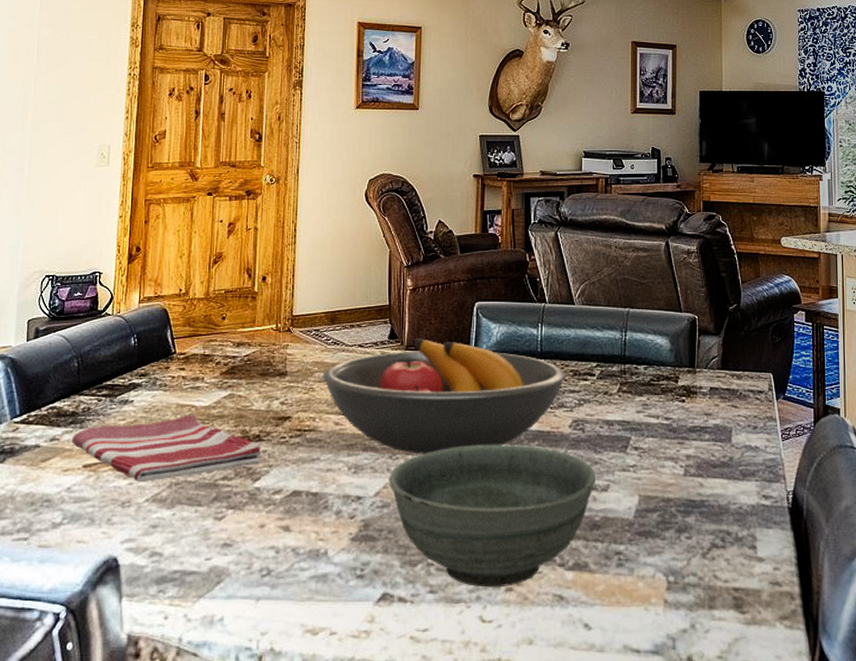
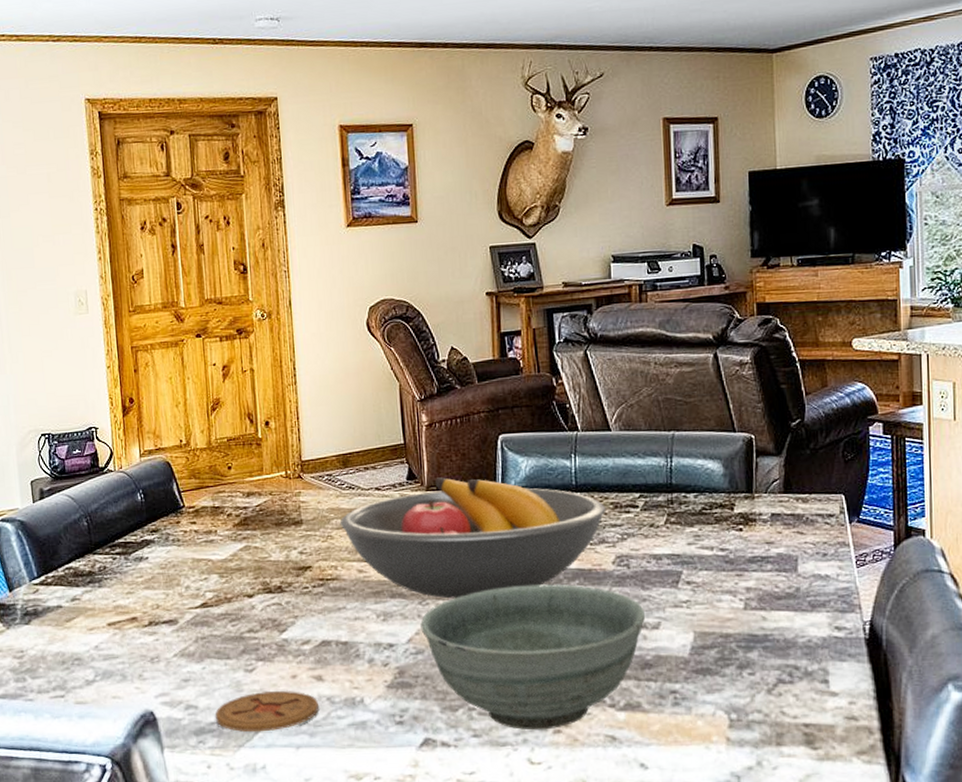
dish towel: present [72,414,262,482] -> none [92,568,285,638]
coaster: none [178,539,284,583] -> present [215,690,320,733]

